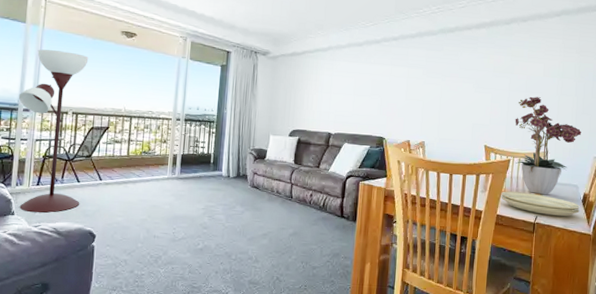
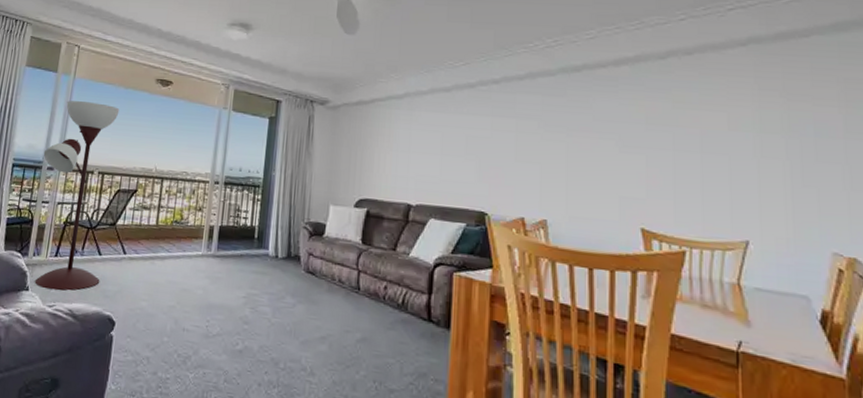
plate: present [501,191,580,217] -> none [675,299,819,347]
flower arrangement: present [515,96,582,195] -> none [687,159,805,309]

